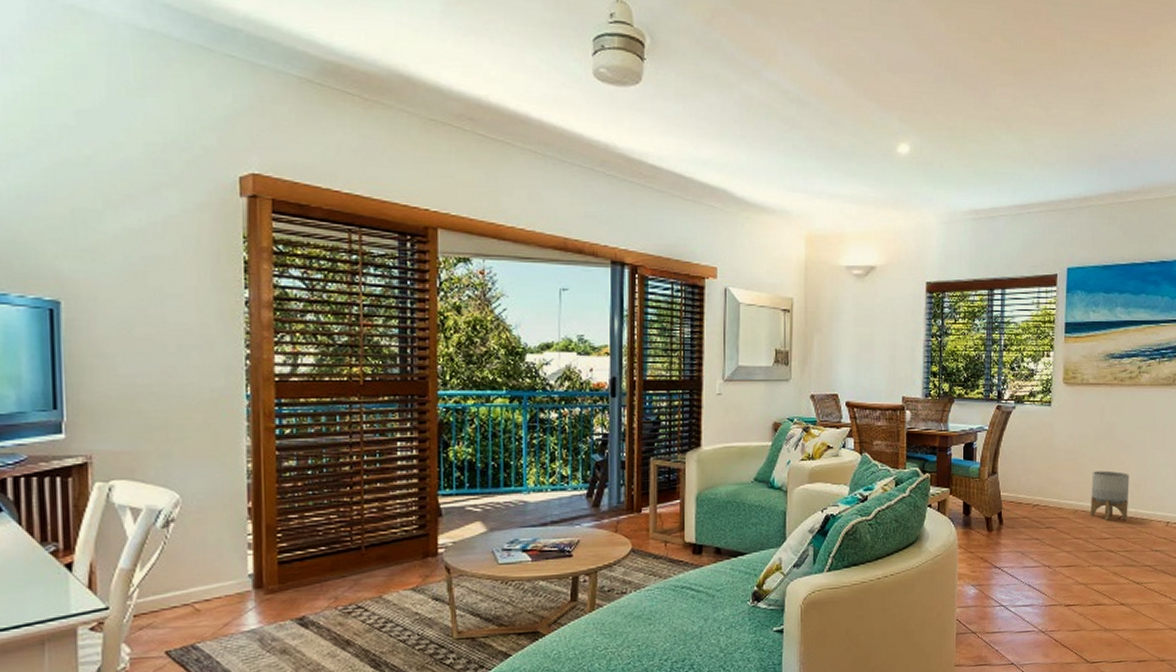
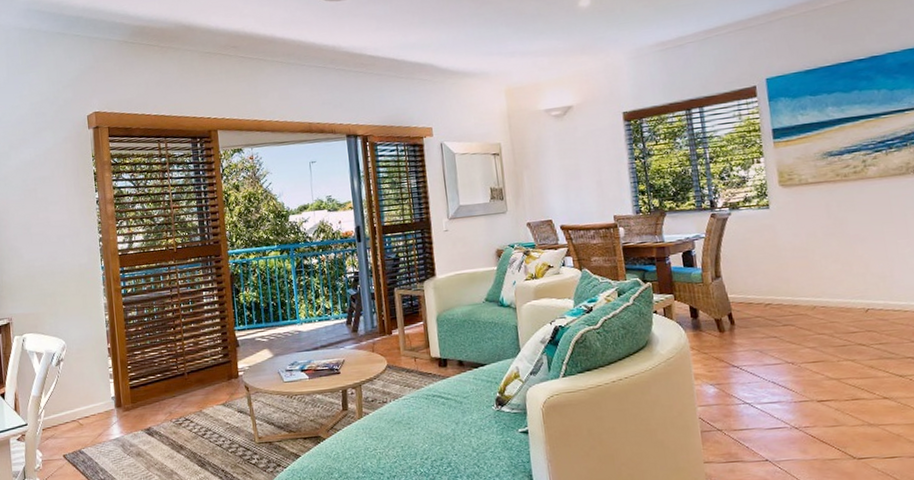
planter: present [1091,470,1130,521] -> none [827,265,877,315]

